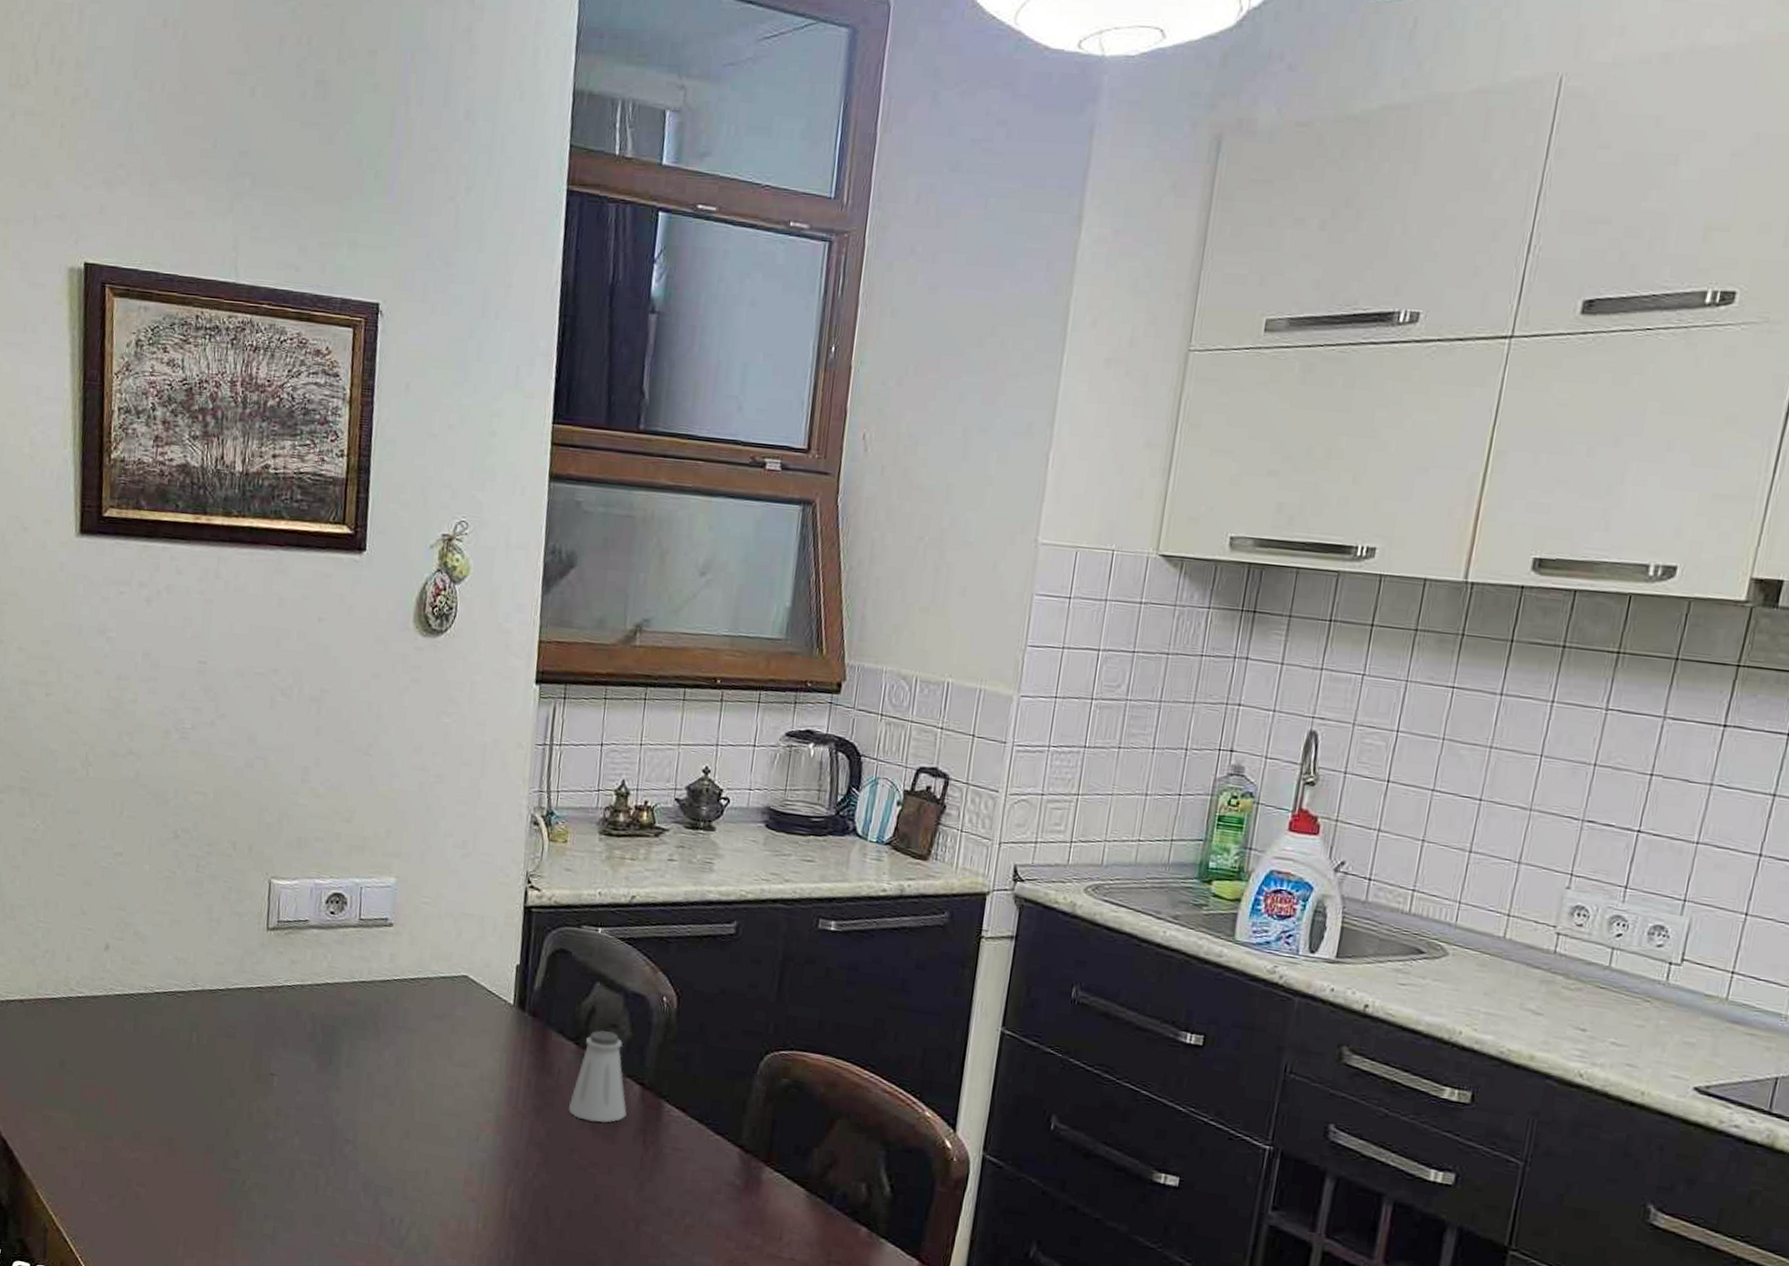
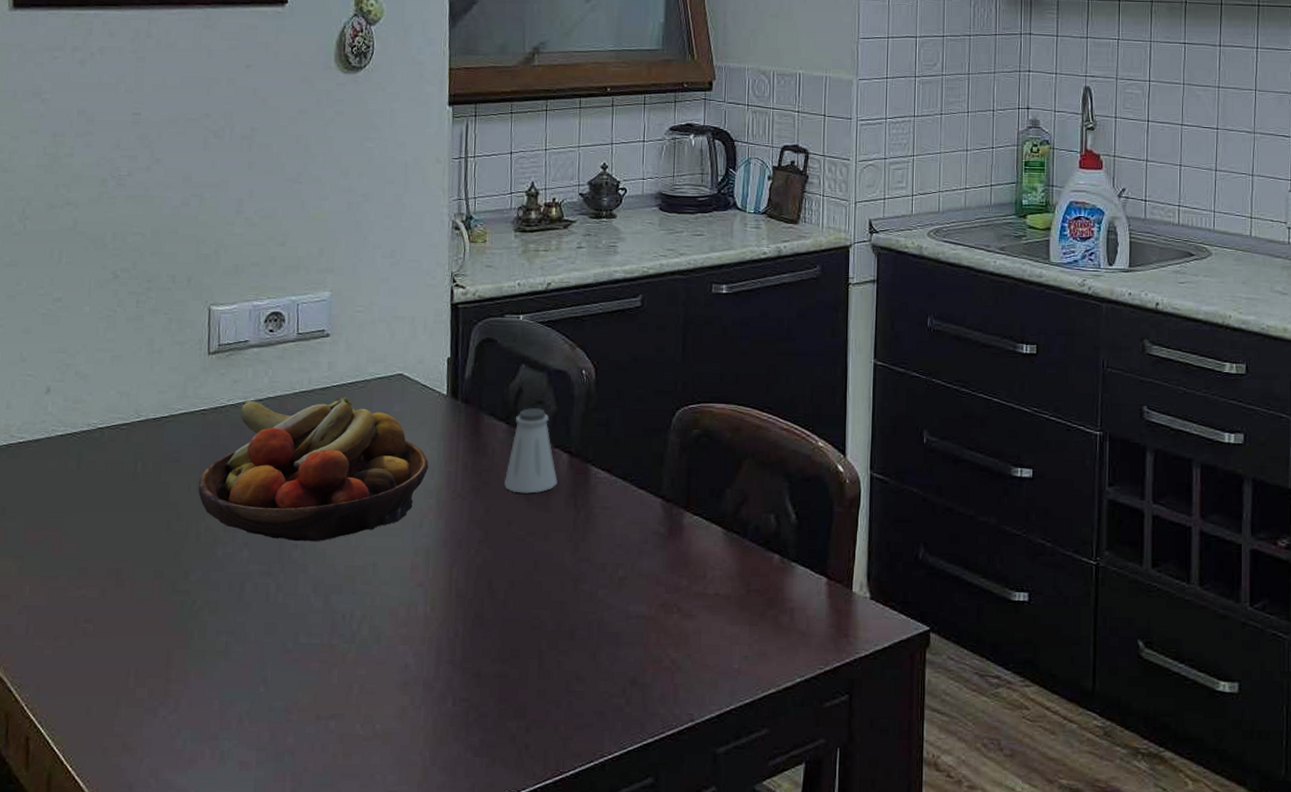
fruit bowl: none [251,983,490,1140] -> present [198,397,429,542]

